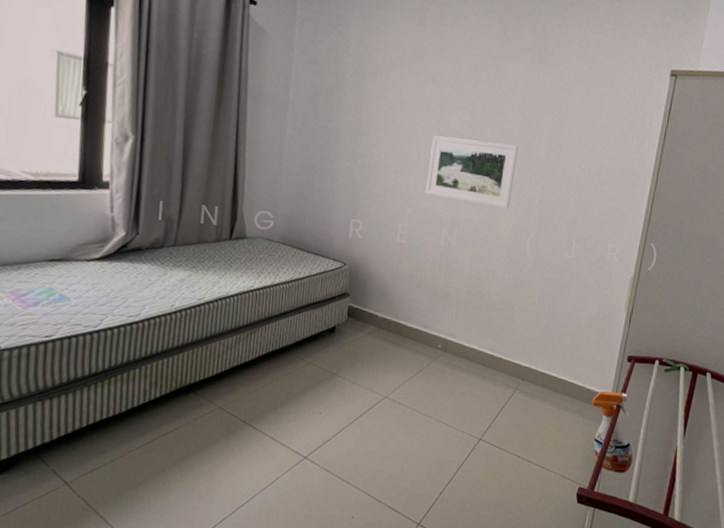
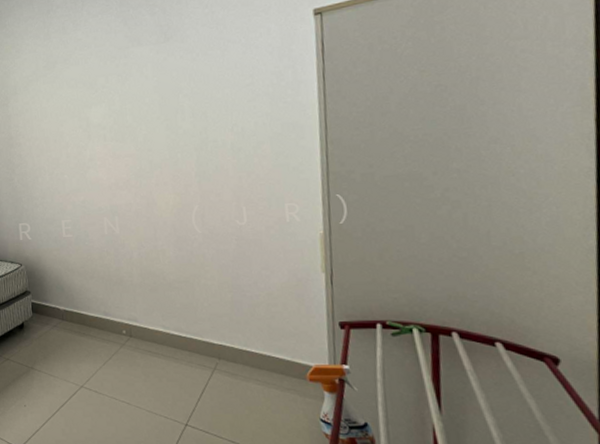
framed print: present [425,135,519,209] -> none [77,124,166,189]

